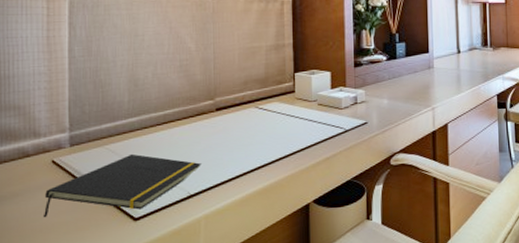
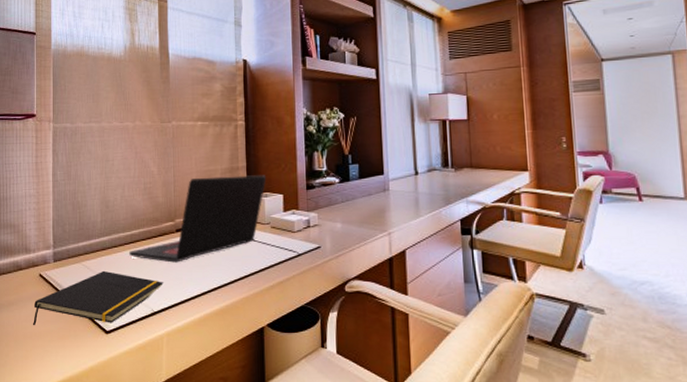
laptop: none [162,52,314,143] -> present [129,175,267,263]

